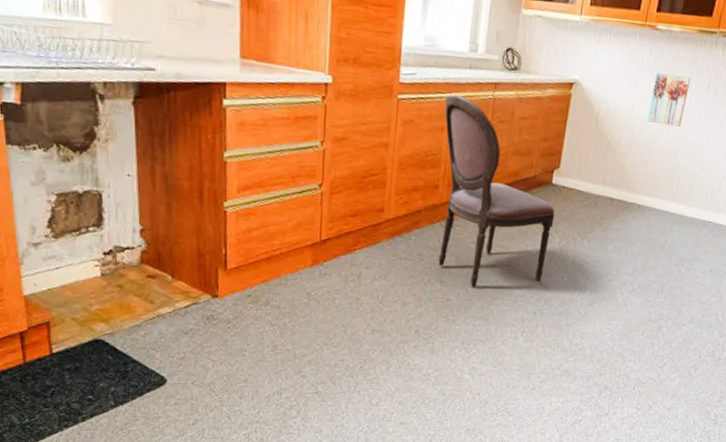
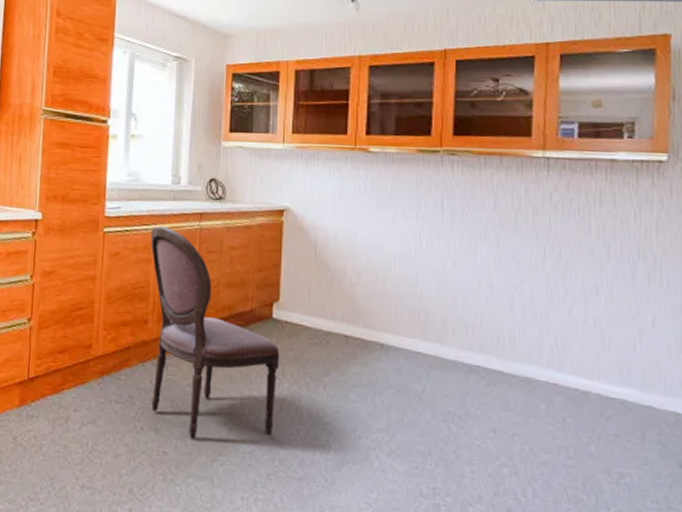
wall art: present [647,73,691,127] -> none [374,196,419,253]

